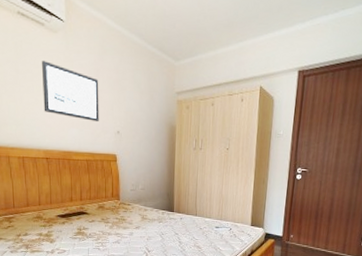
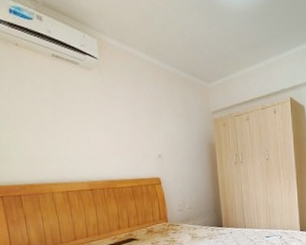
wall art: present [42,60,99,122] -> none [79,96,140,149]

